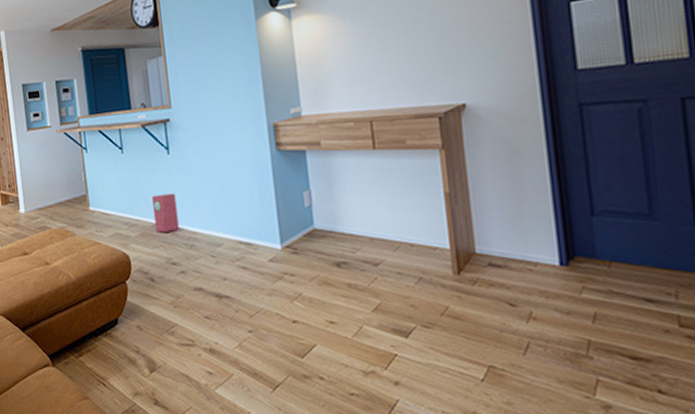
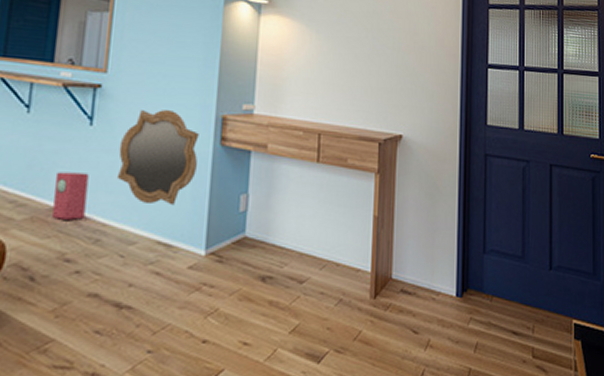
mirror: none [193,128,260,211] -> present [116,110,199,206]

